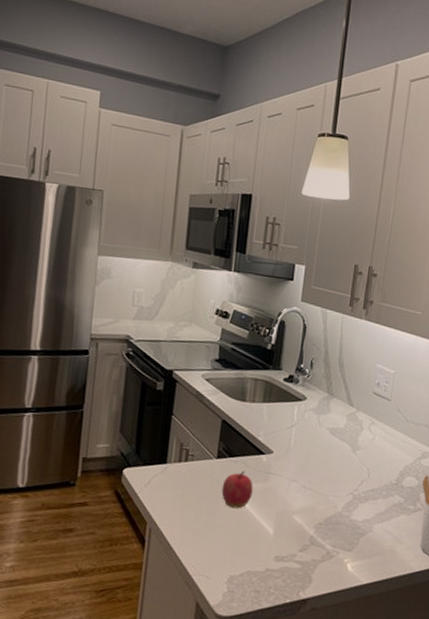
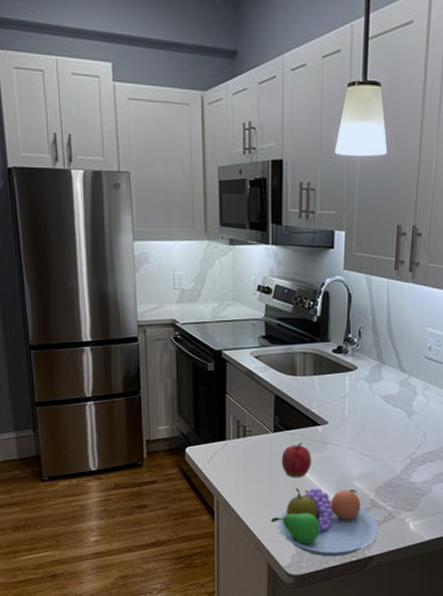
fruit bowl: none [204,520,316,598] -> present [271,488,379,557]

